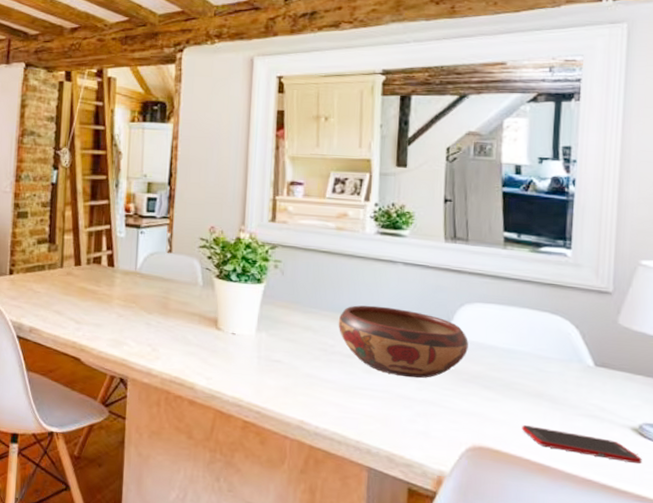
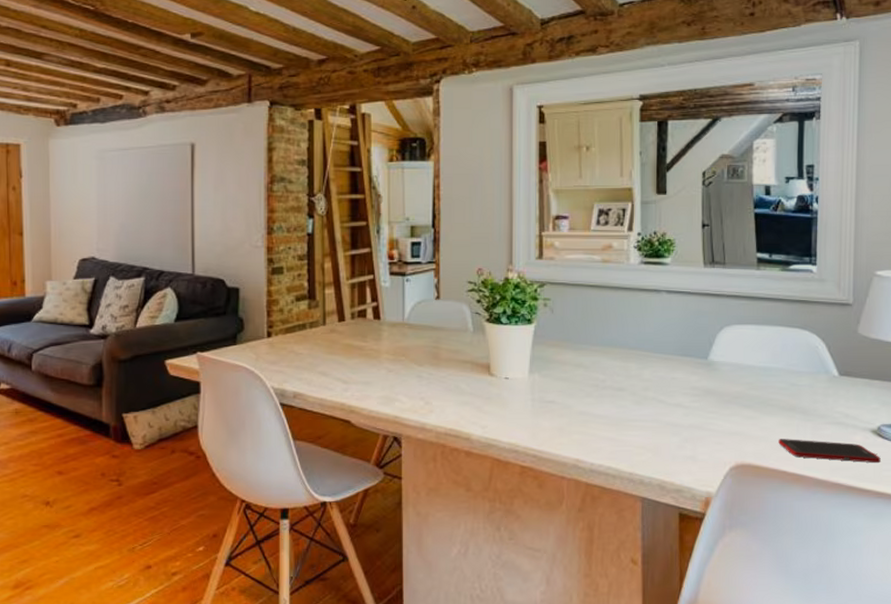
decorative bowl: present [338,305,469,379] -> none [608,336,729,405]

